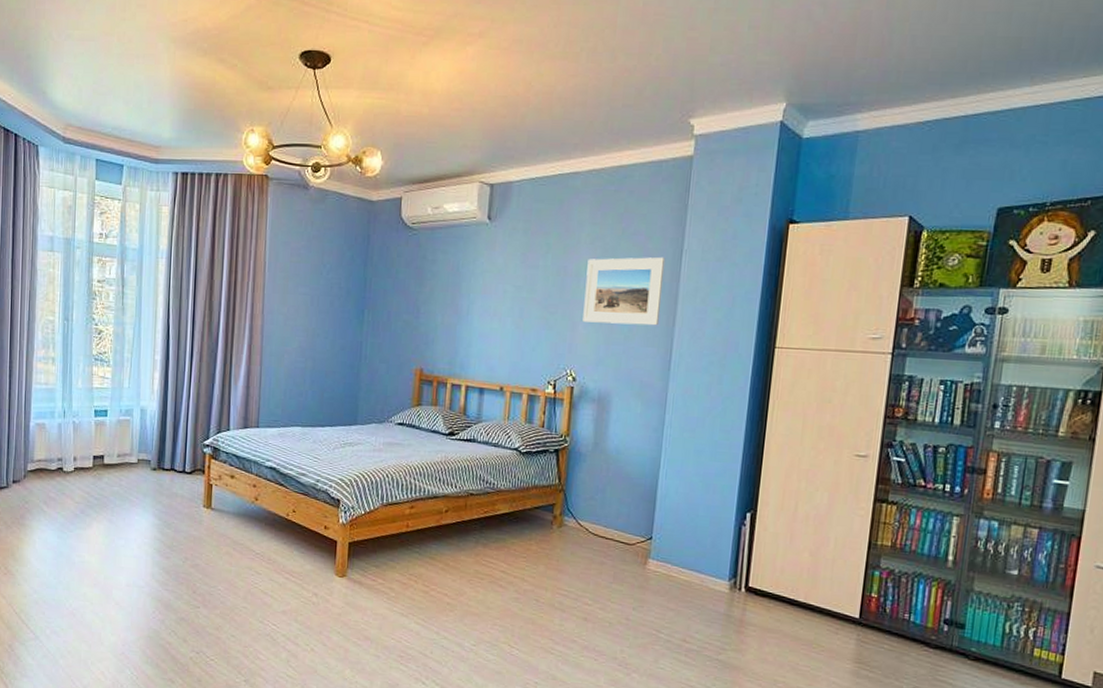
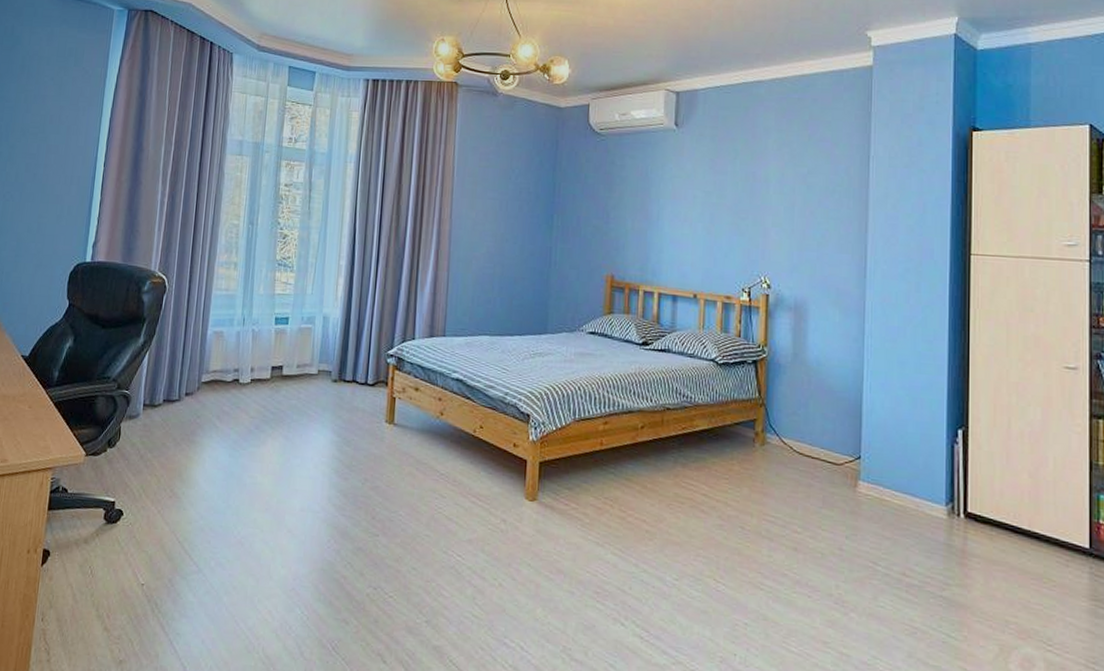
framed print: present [583,256,666,326] -> none [774,163,853,232]

